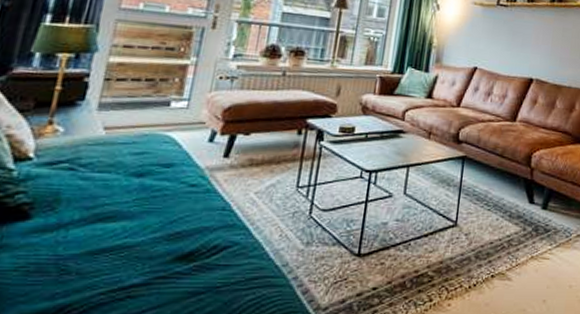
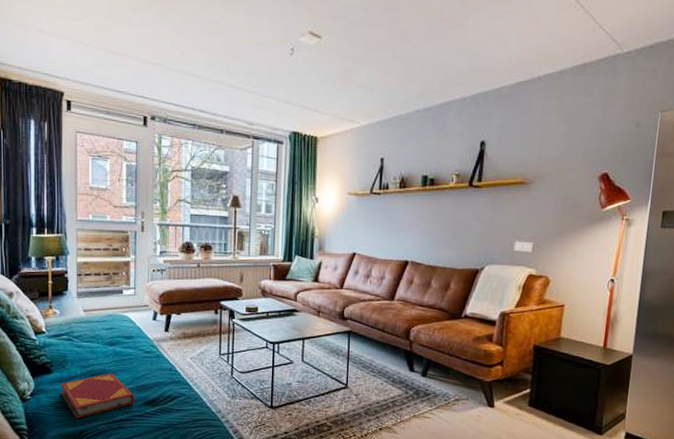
hardback book: none [38,216,163,289] -> present [61,373,135,419]

